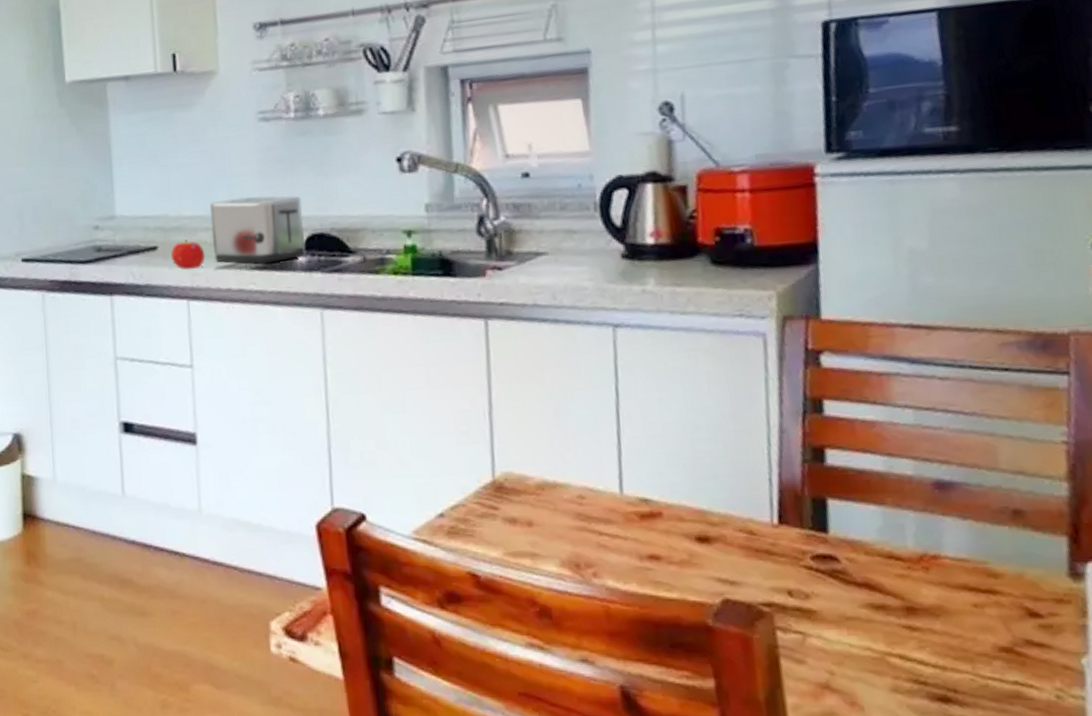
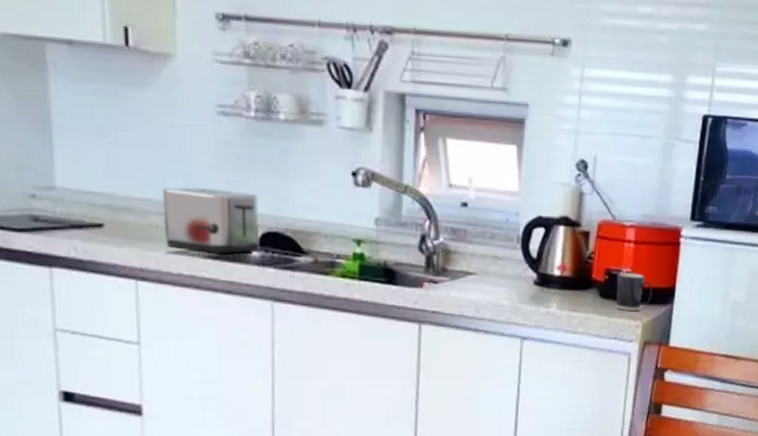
fruit: present [171,239,206,270] -> none [119,221,156,252]
mug: none [731,229,786,279] -> present [615,273,653,310]

